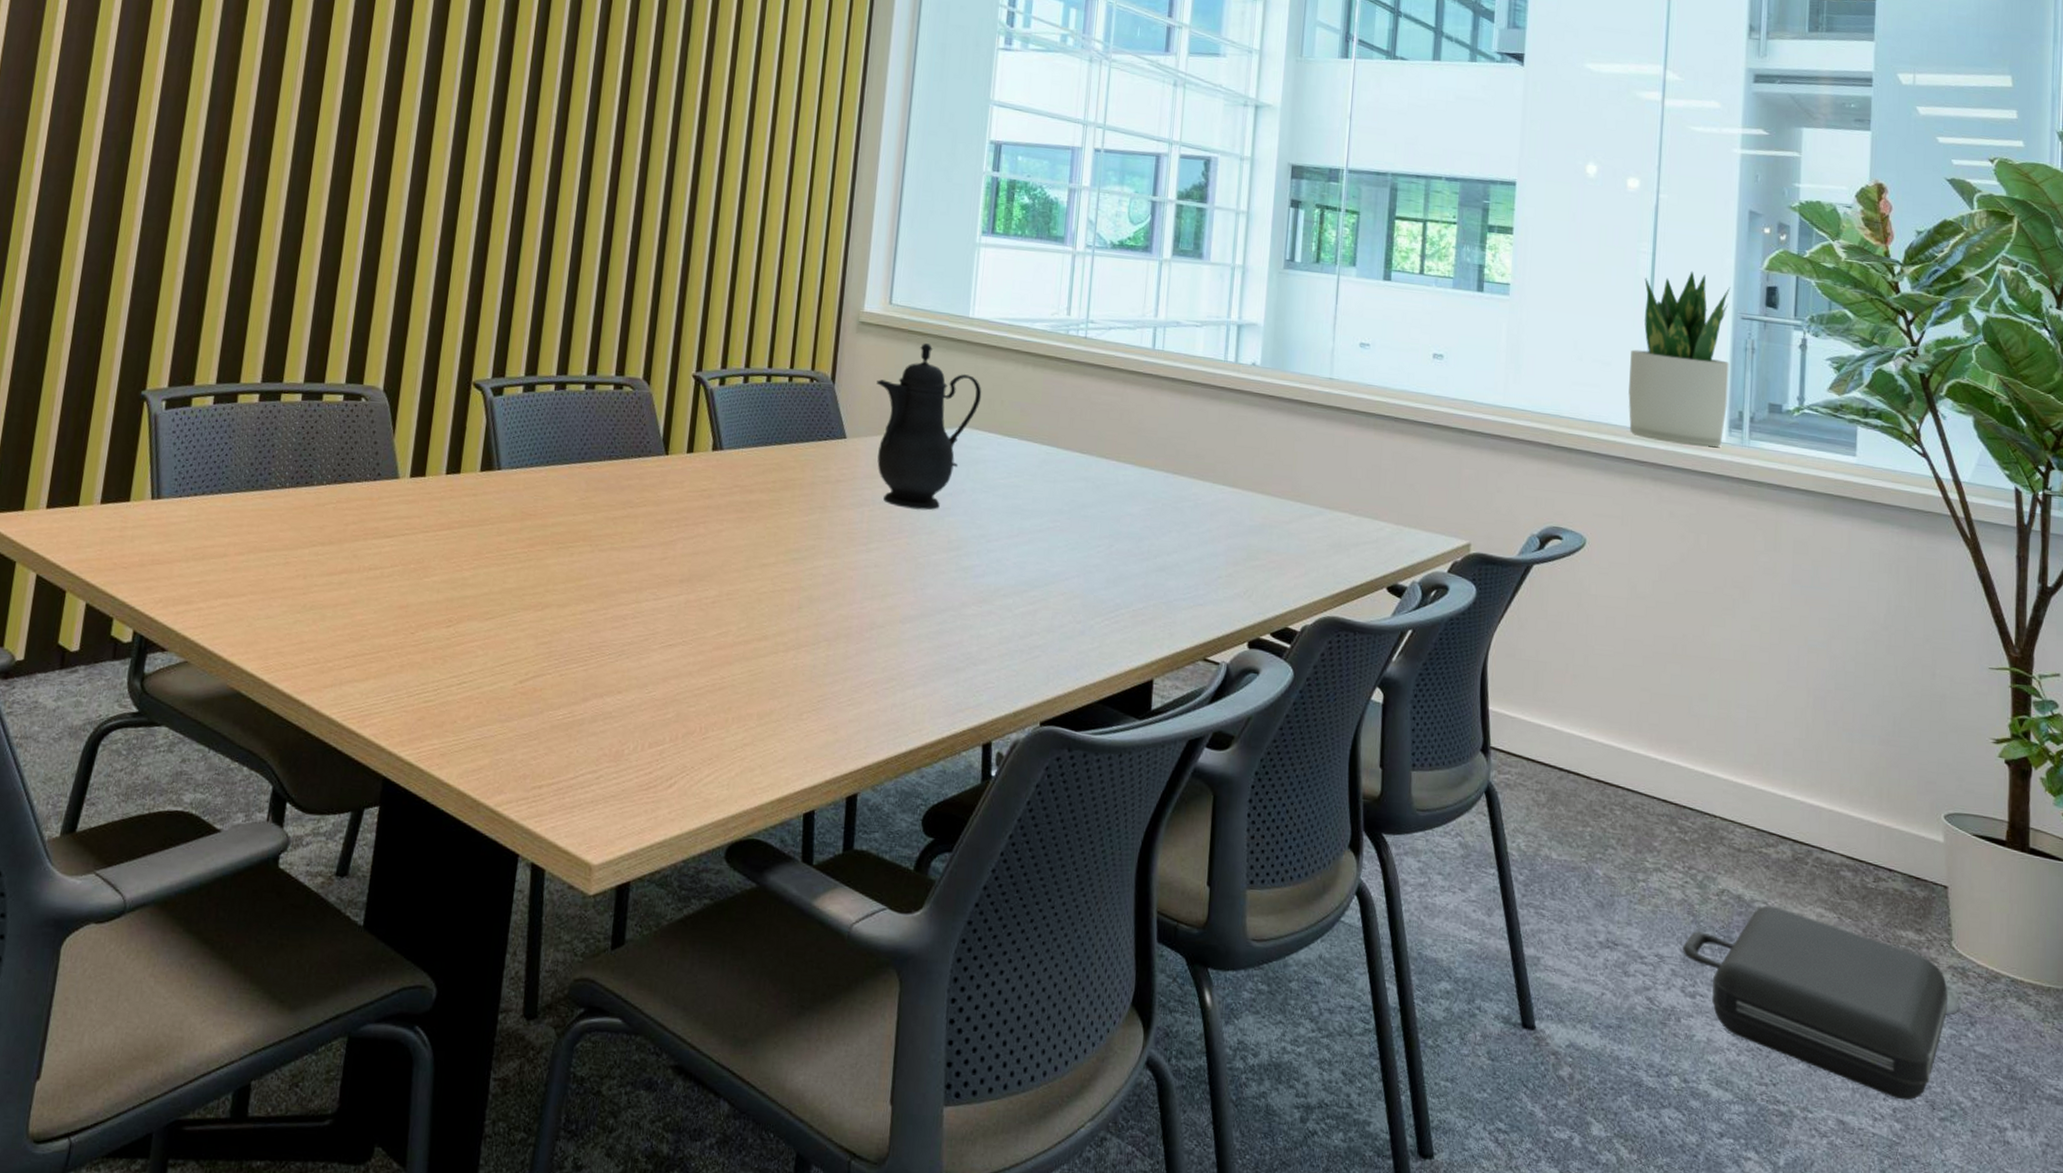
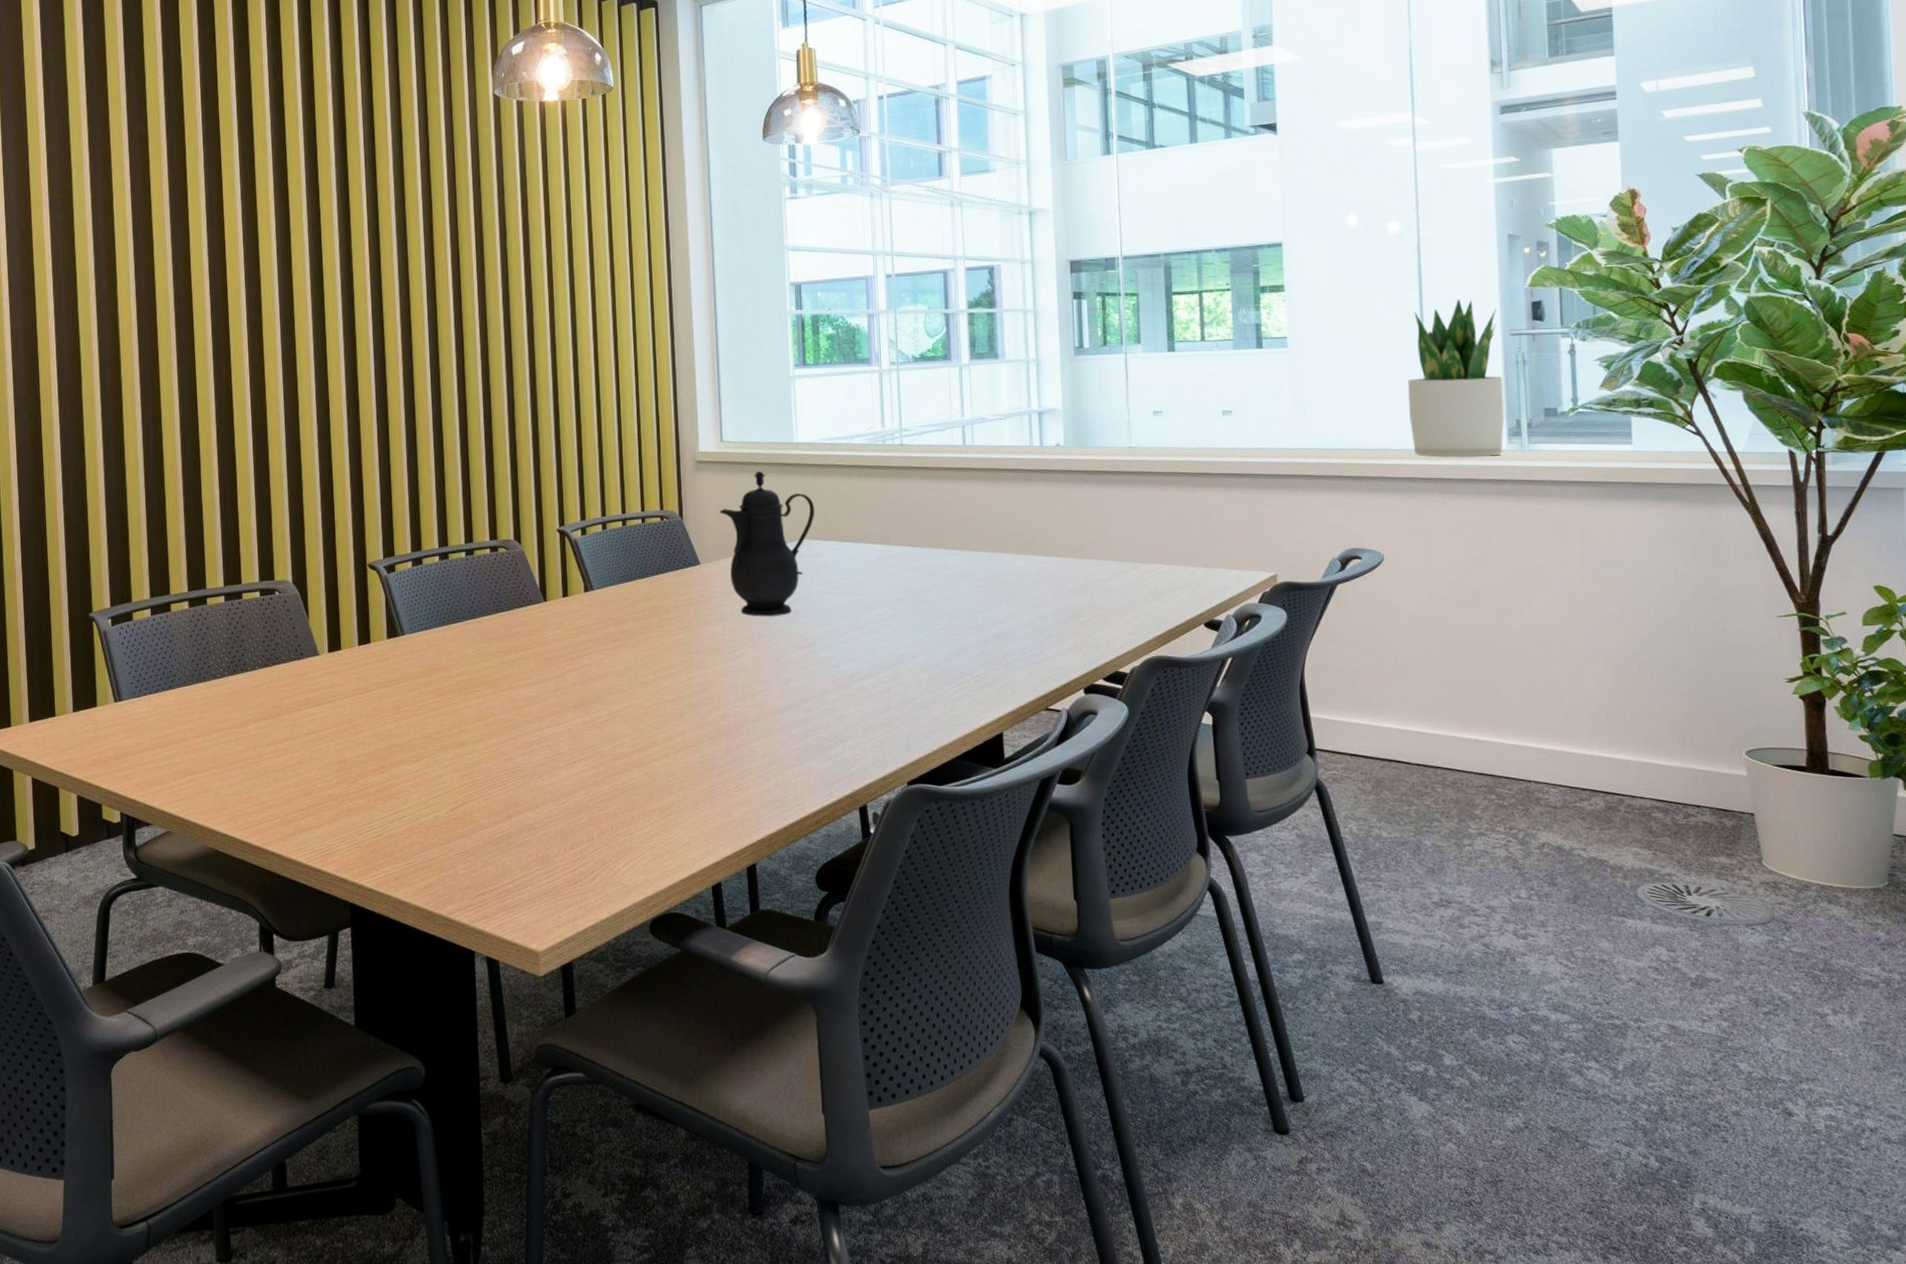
briefcase: present [1682,905,1949,1101] -> none [1510,851,1764,1002]

